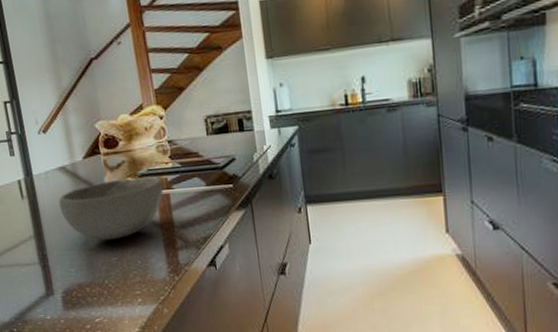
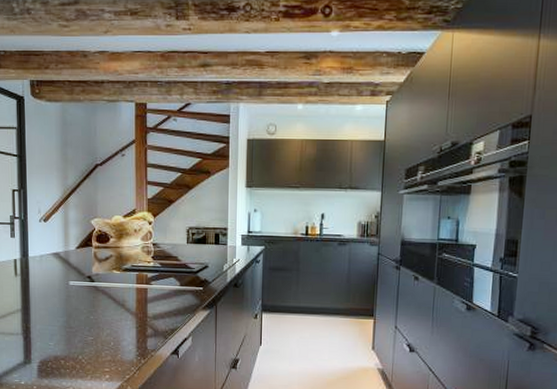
bowl: present [58,176,164,240] -> none [48,270,143,322]

